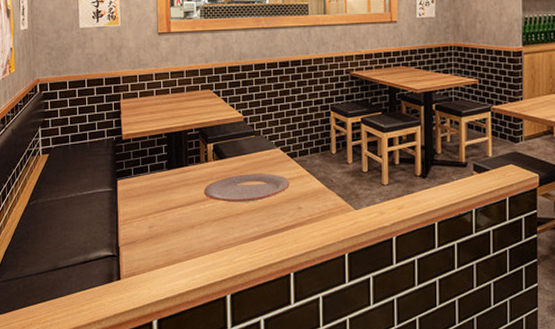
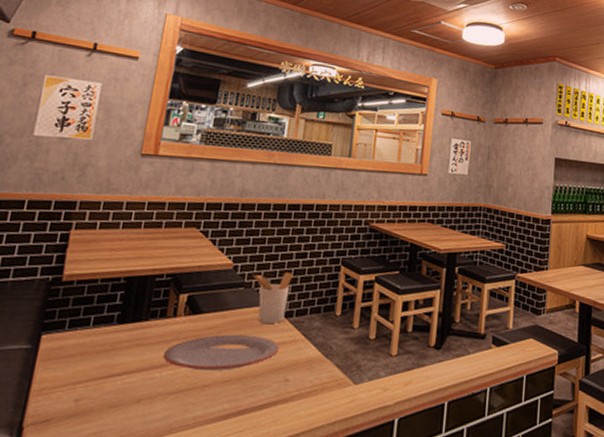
utensil holder: none [259,119,292,163] -> present [252,271,293,324]

